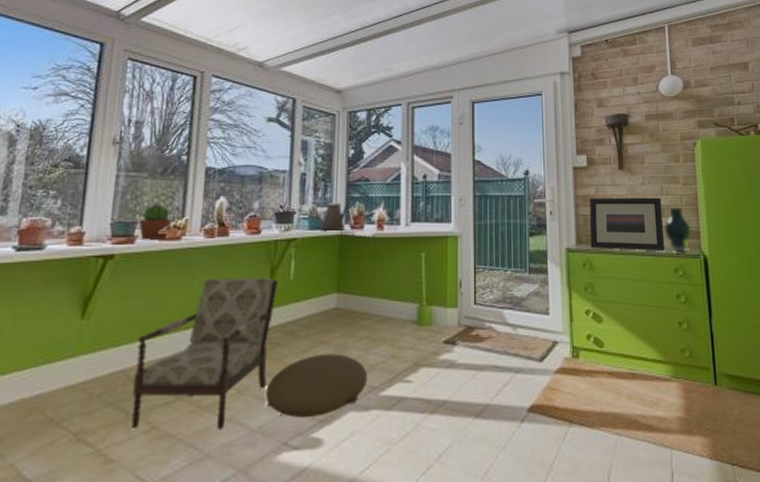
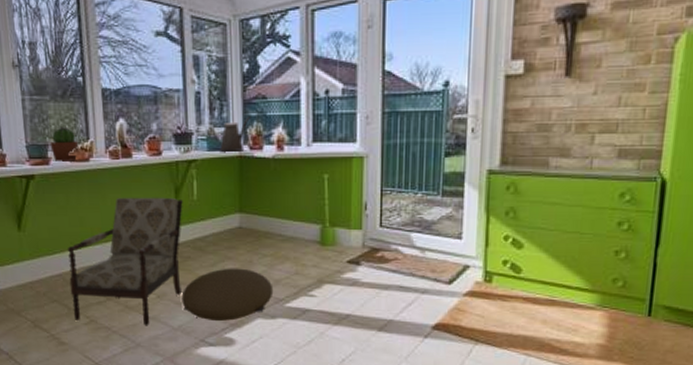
picture frame: present [589,197,665,252] -> none [517,109,616,174]
vase: present [664,208,691,253] -> none [614,122,651,176]

